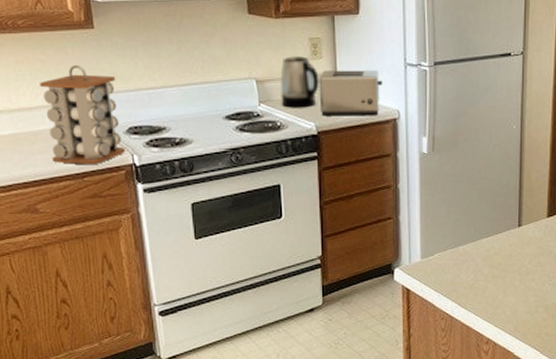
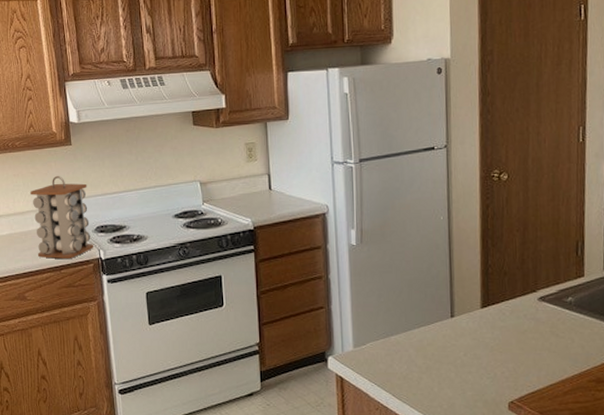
kettle: present [280,56,319,108] -> none [221,160,254,206]
toaster: present [319,70,383,116] -> none [254,169,312,212]

